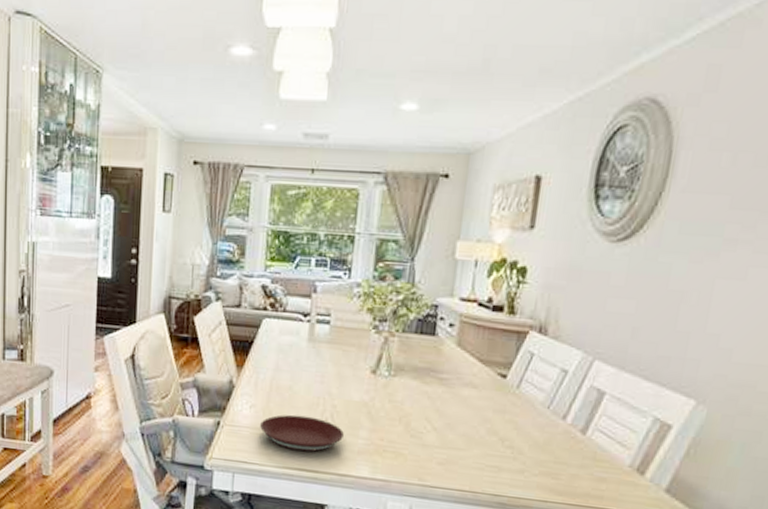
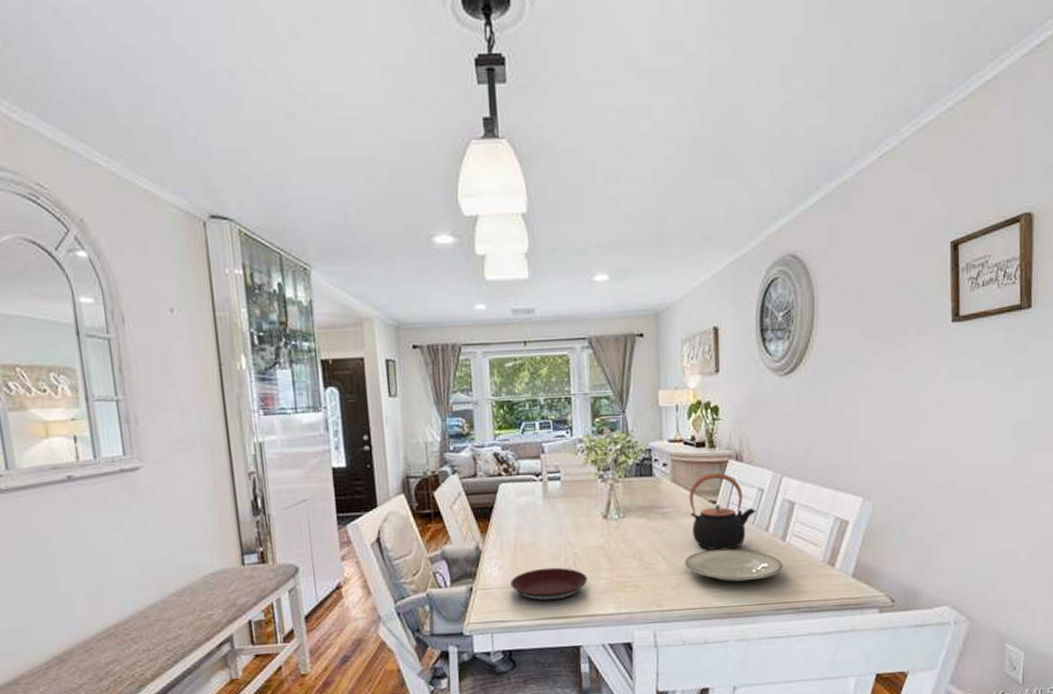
plate: none [457,428,578,473] -> present [684,548,783,582]
teapot: none [472,342,555,434] -> present [689,473,757,551]

